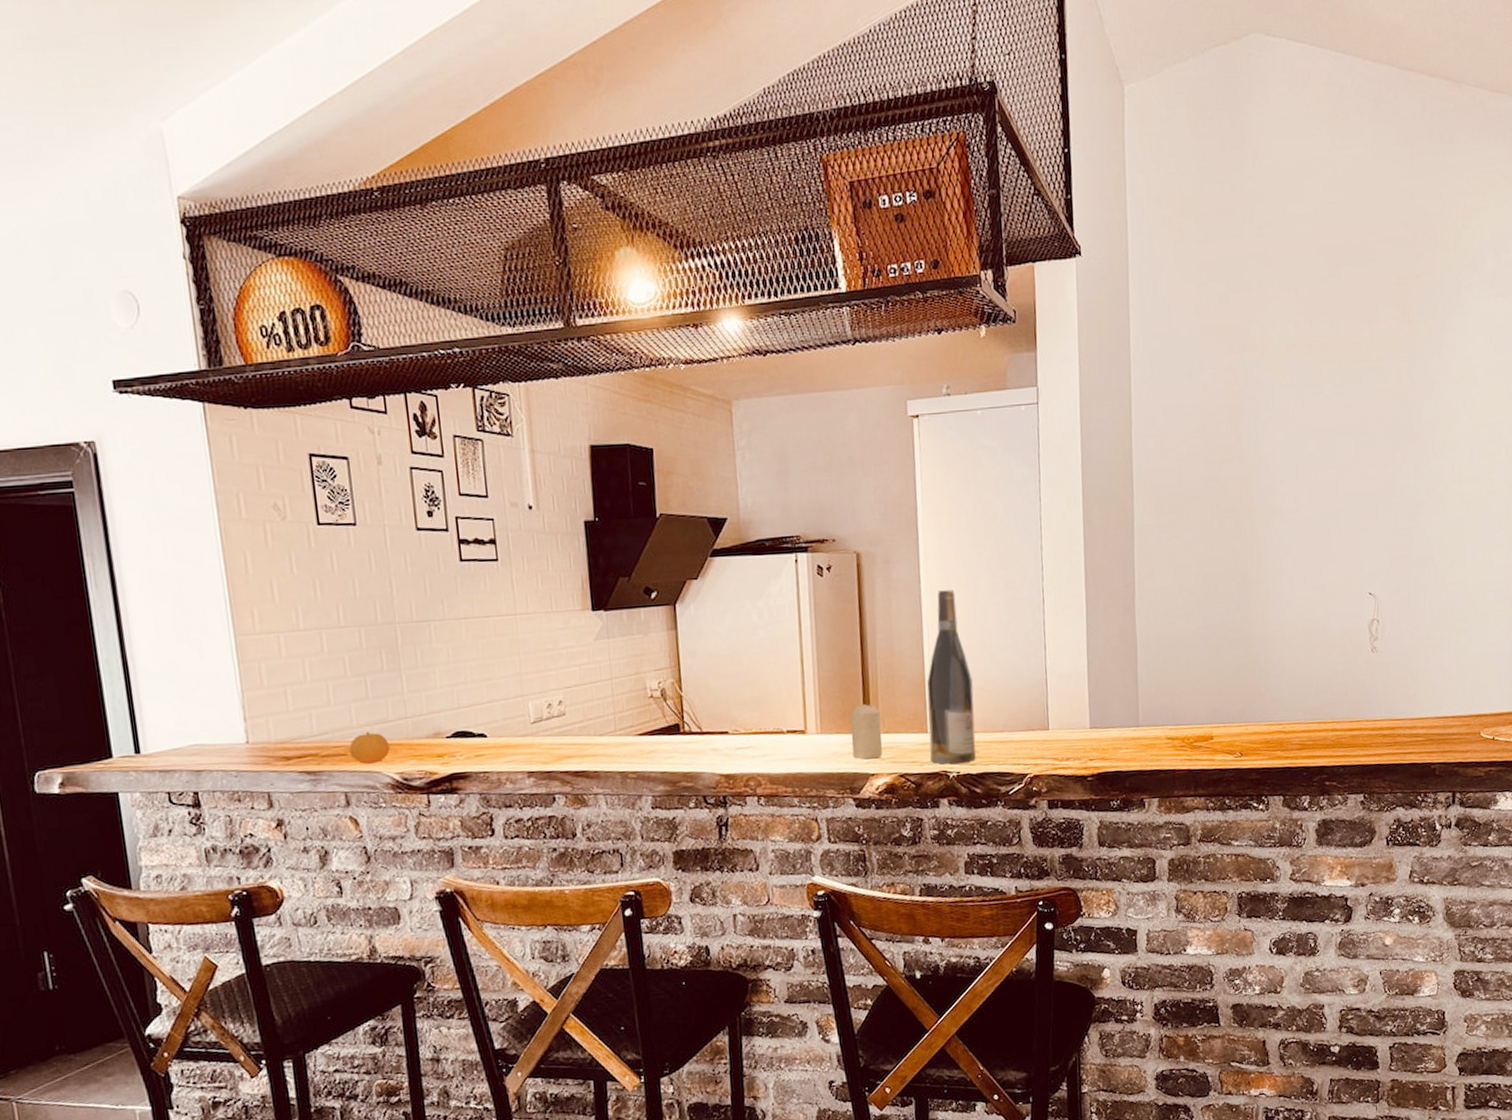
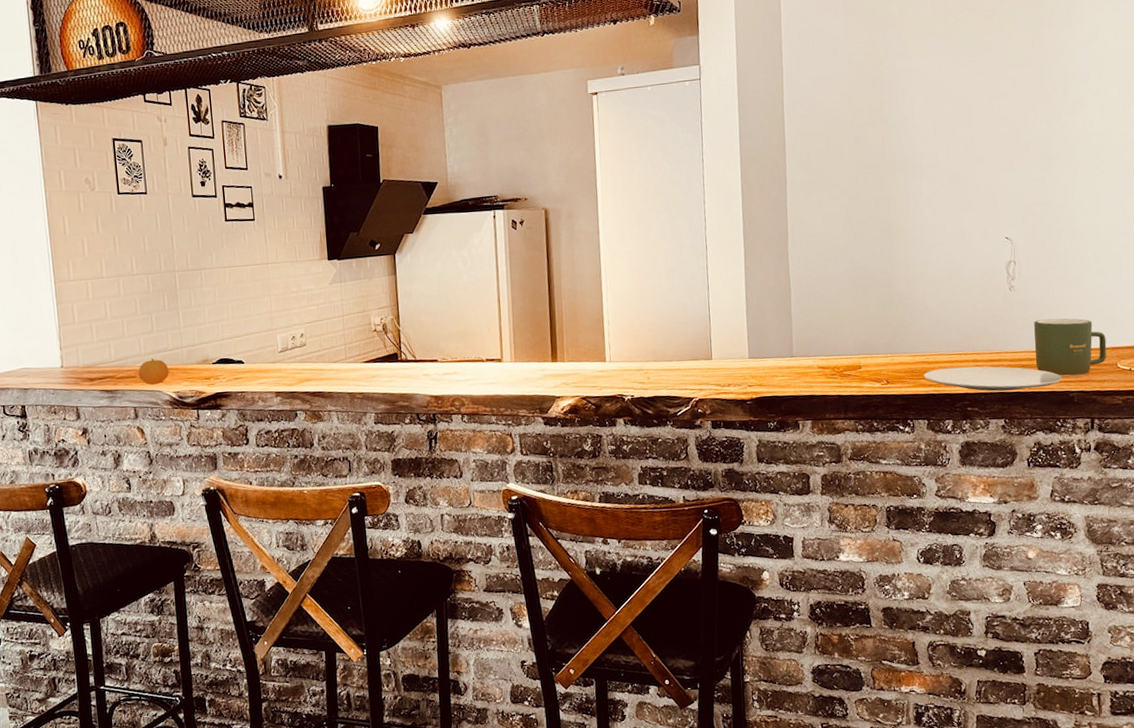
candle: present [850,703,883,760] -> none [539,336,567,384]
wine bottle: present [926,590,976,764] -> none [605,239,648,389]
plate: none [1279,736,1424,764] -> present [923,366,1062,392]
mug: none [1396,683,1470,749] -> present [1034,318,1107,378]

